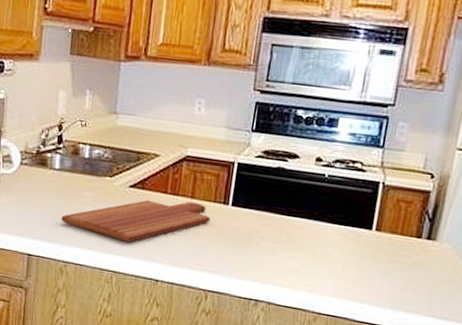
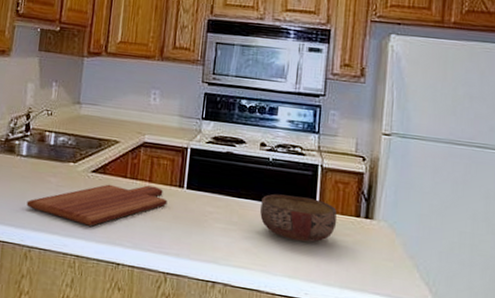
bowl: none [310,212,396,263] -> present [260,194,337,242]

